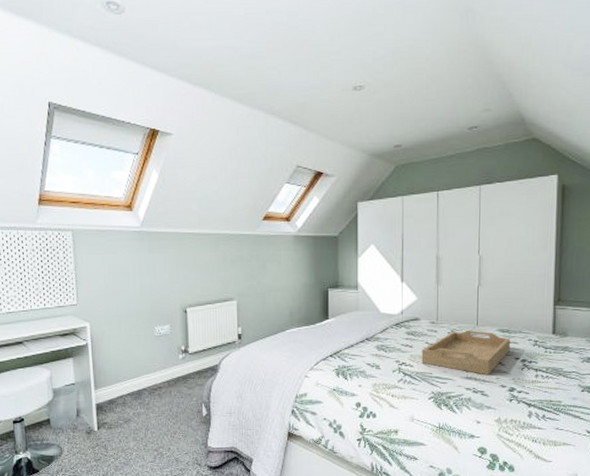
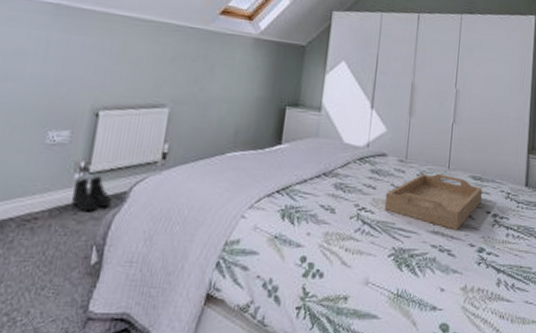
boots: none [181,354,209,380] -> present [72,175,112,211]

